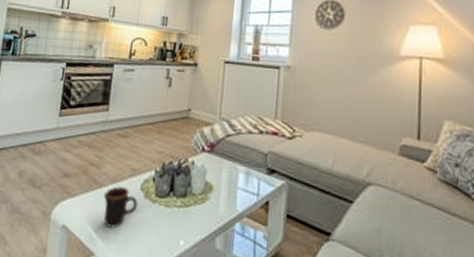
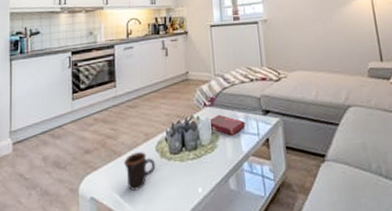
book: none [203,163,245,190] -> present [209,114,246,136]

